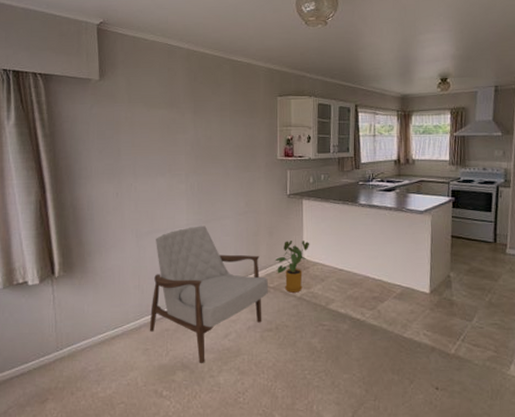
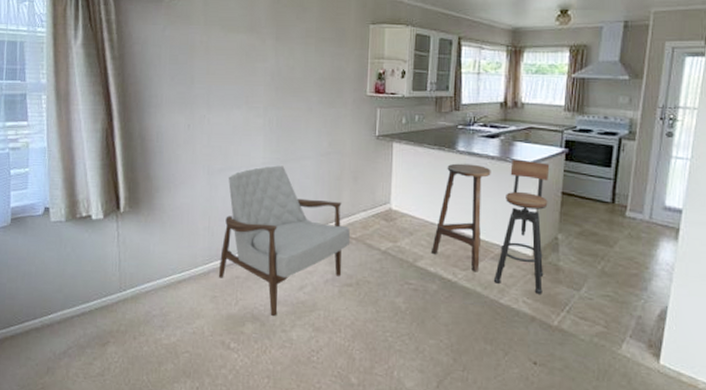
house plant: present [275,240,310,293] -> none [358,187,399,246]
bar stool: none [341,215,390,310] -> present [432,163,491,271]
bar stool: none [397,209,440,326] -> present [493,159,550,294]

